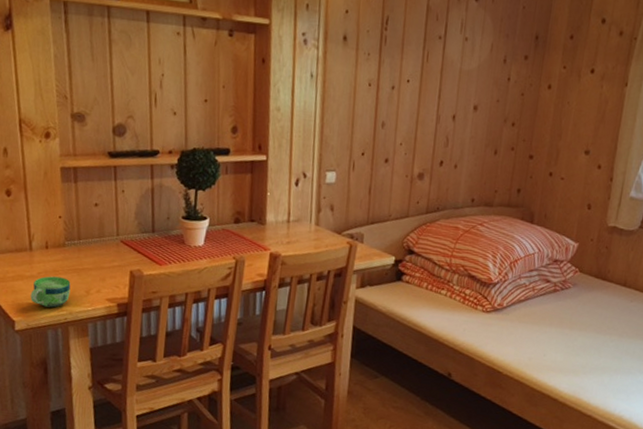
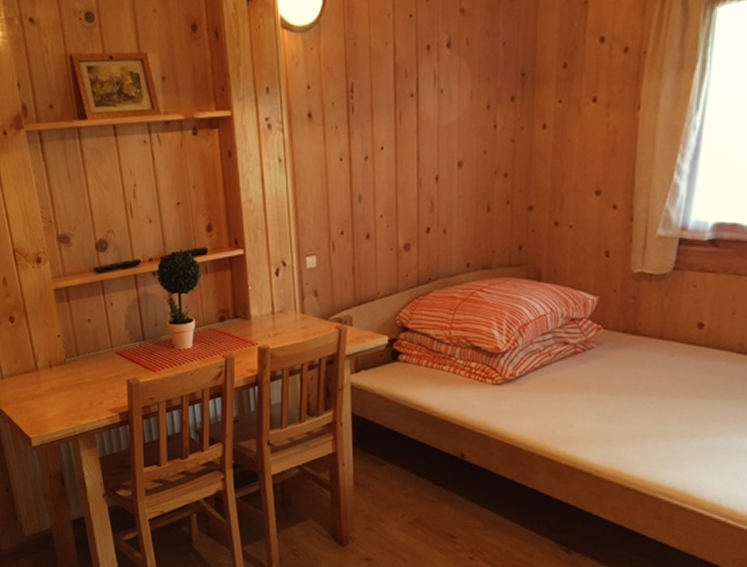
cup: present [30,276,71,308] -> none [41,393,76,422]

